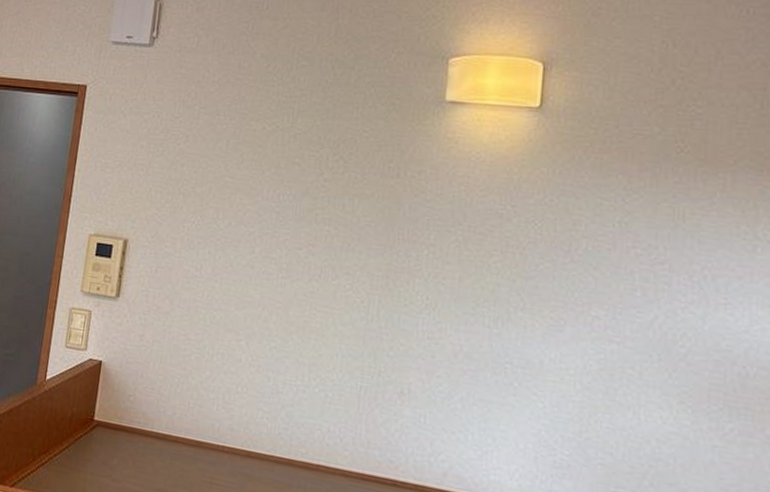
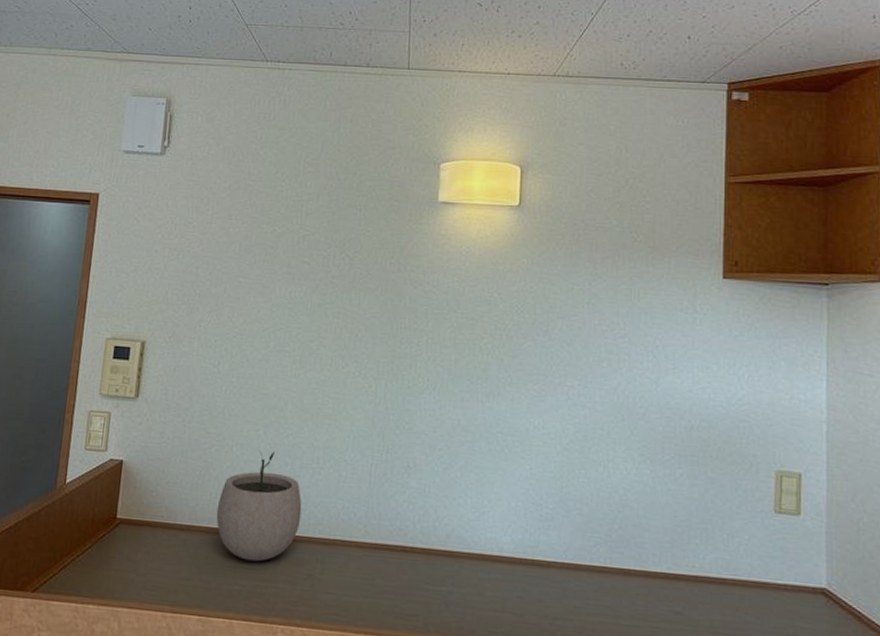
plant pot: none [193,362,284,480] -> present [216,451,302,562]

